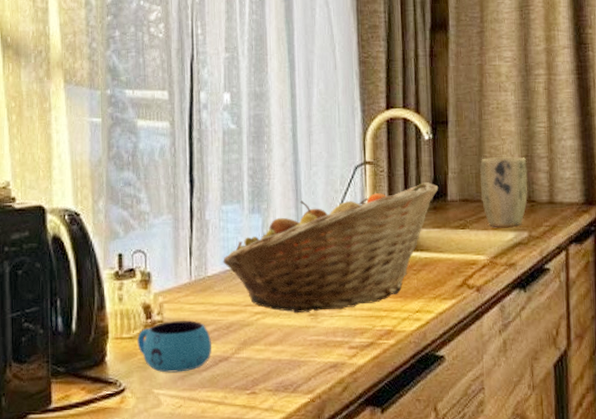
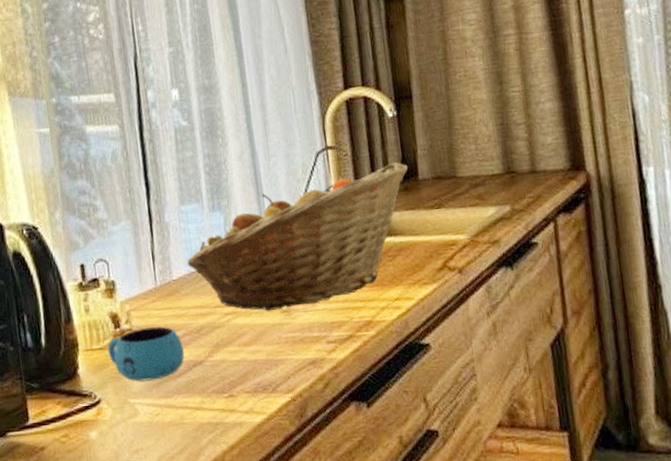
plant pot: present [479,157,528,227] -> none [451,126,507,204]

